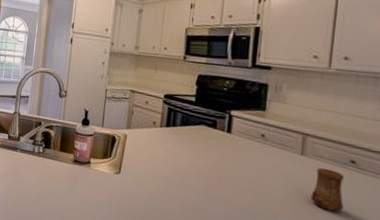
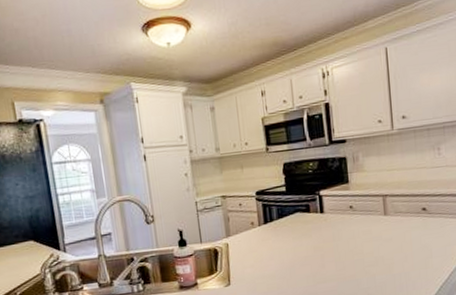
cup: present [310,167,345,212] -> none [398,221,424,258]

